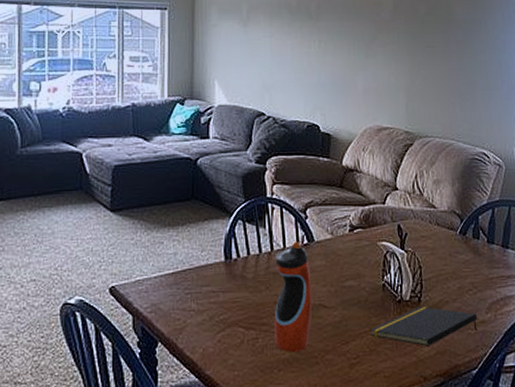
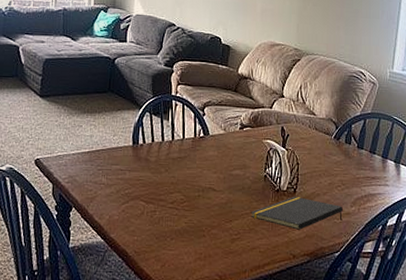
water bottle: present [274,241,313,353] -> none [170,134,204,226]

